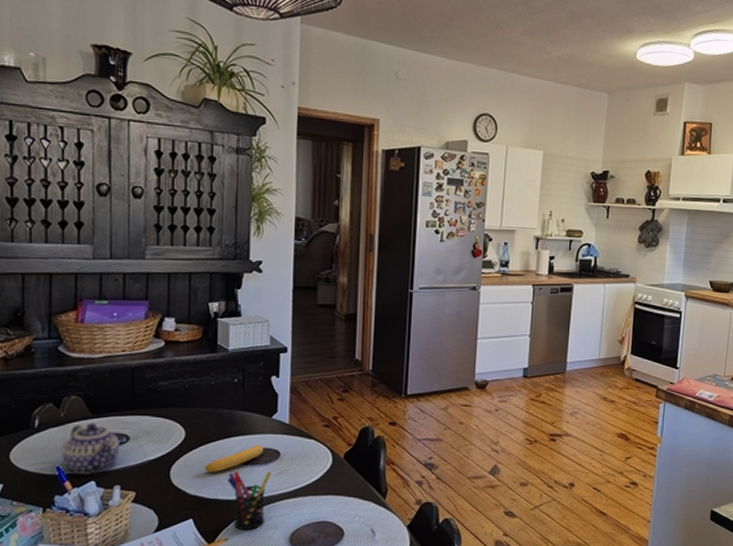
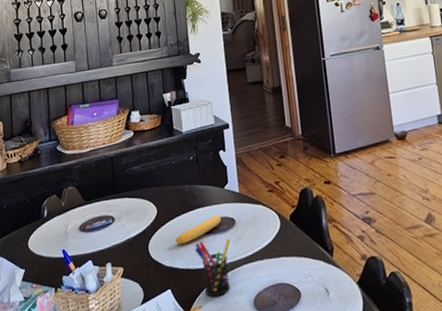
teapot: present [62,423,121,474] -> none [65,208,109,255]

